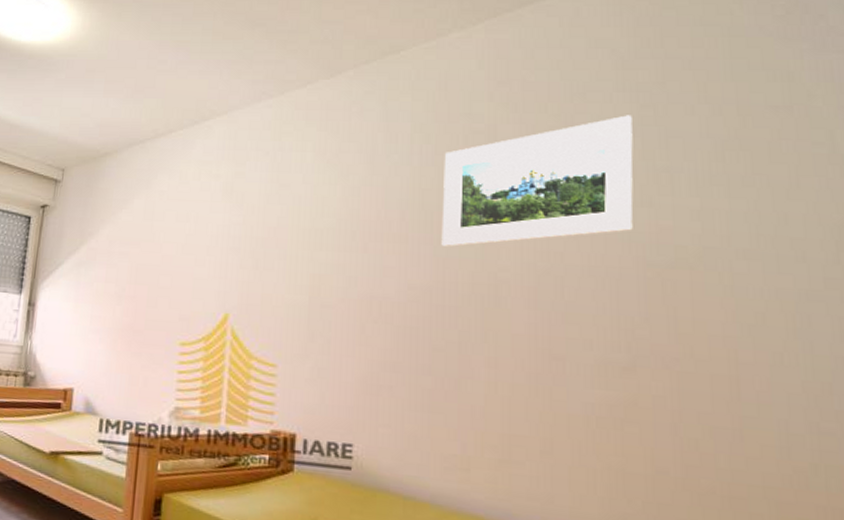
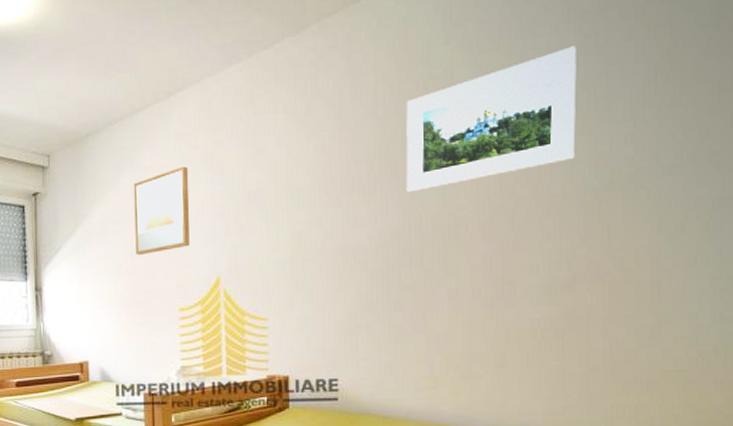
wall art: none [140,194,206,281] -> present [133,166,190,255]

